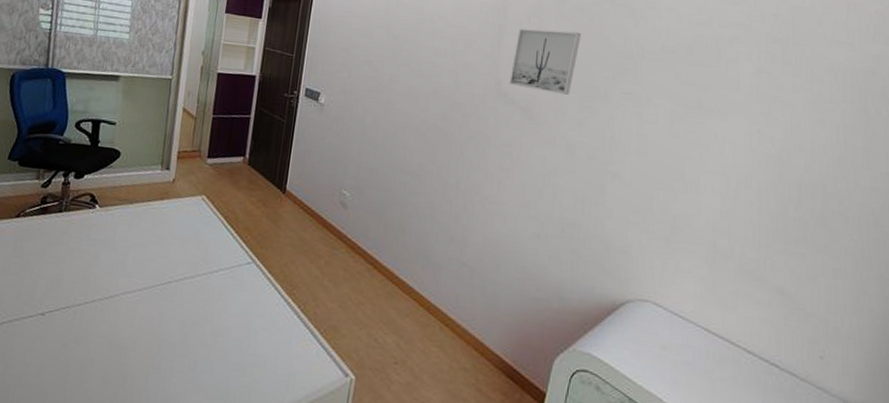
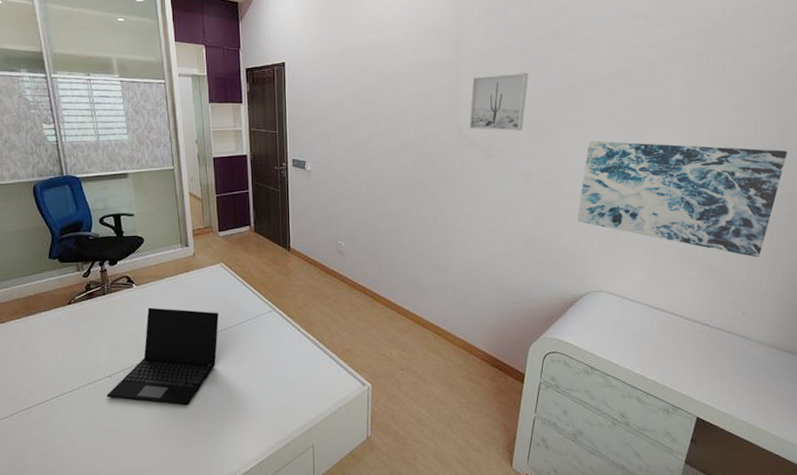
laptop: none [33,236,188,368] -> present [107,307,219,406]
wall art: none [624,118,874,289] -> present [577,140,787,258]

